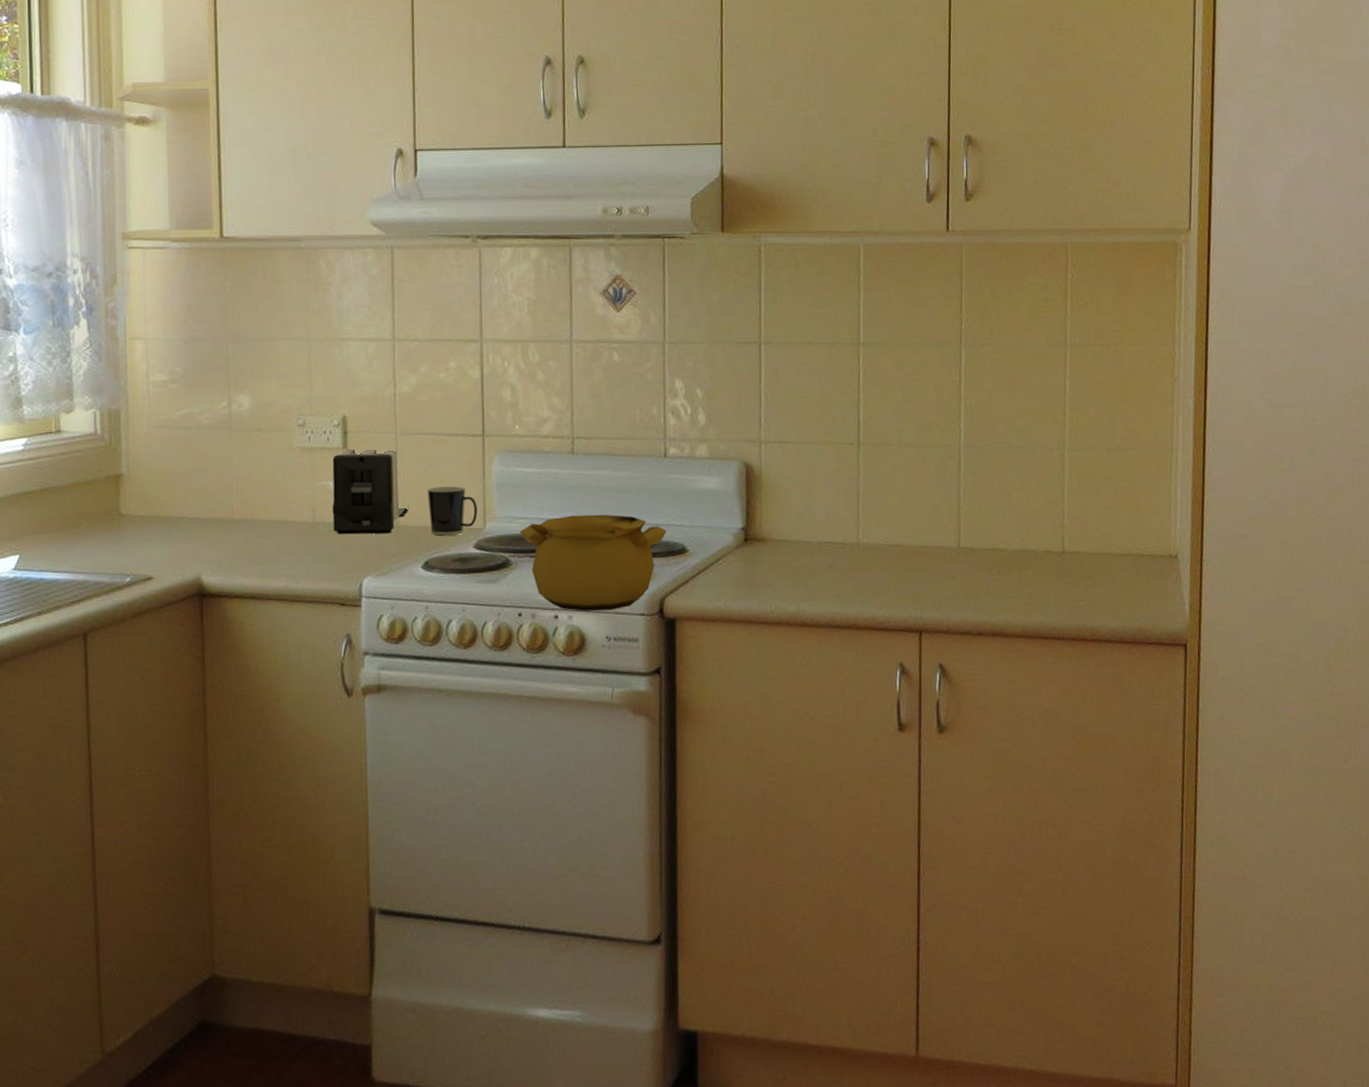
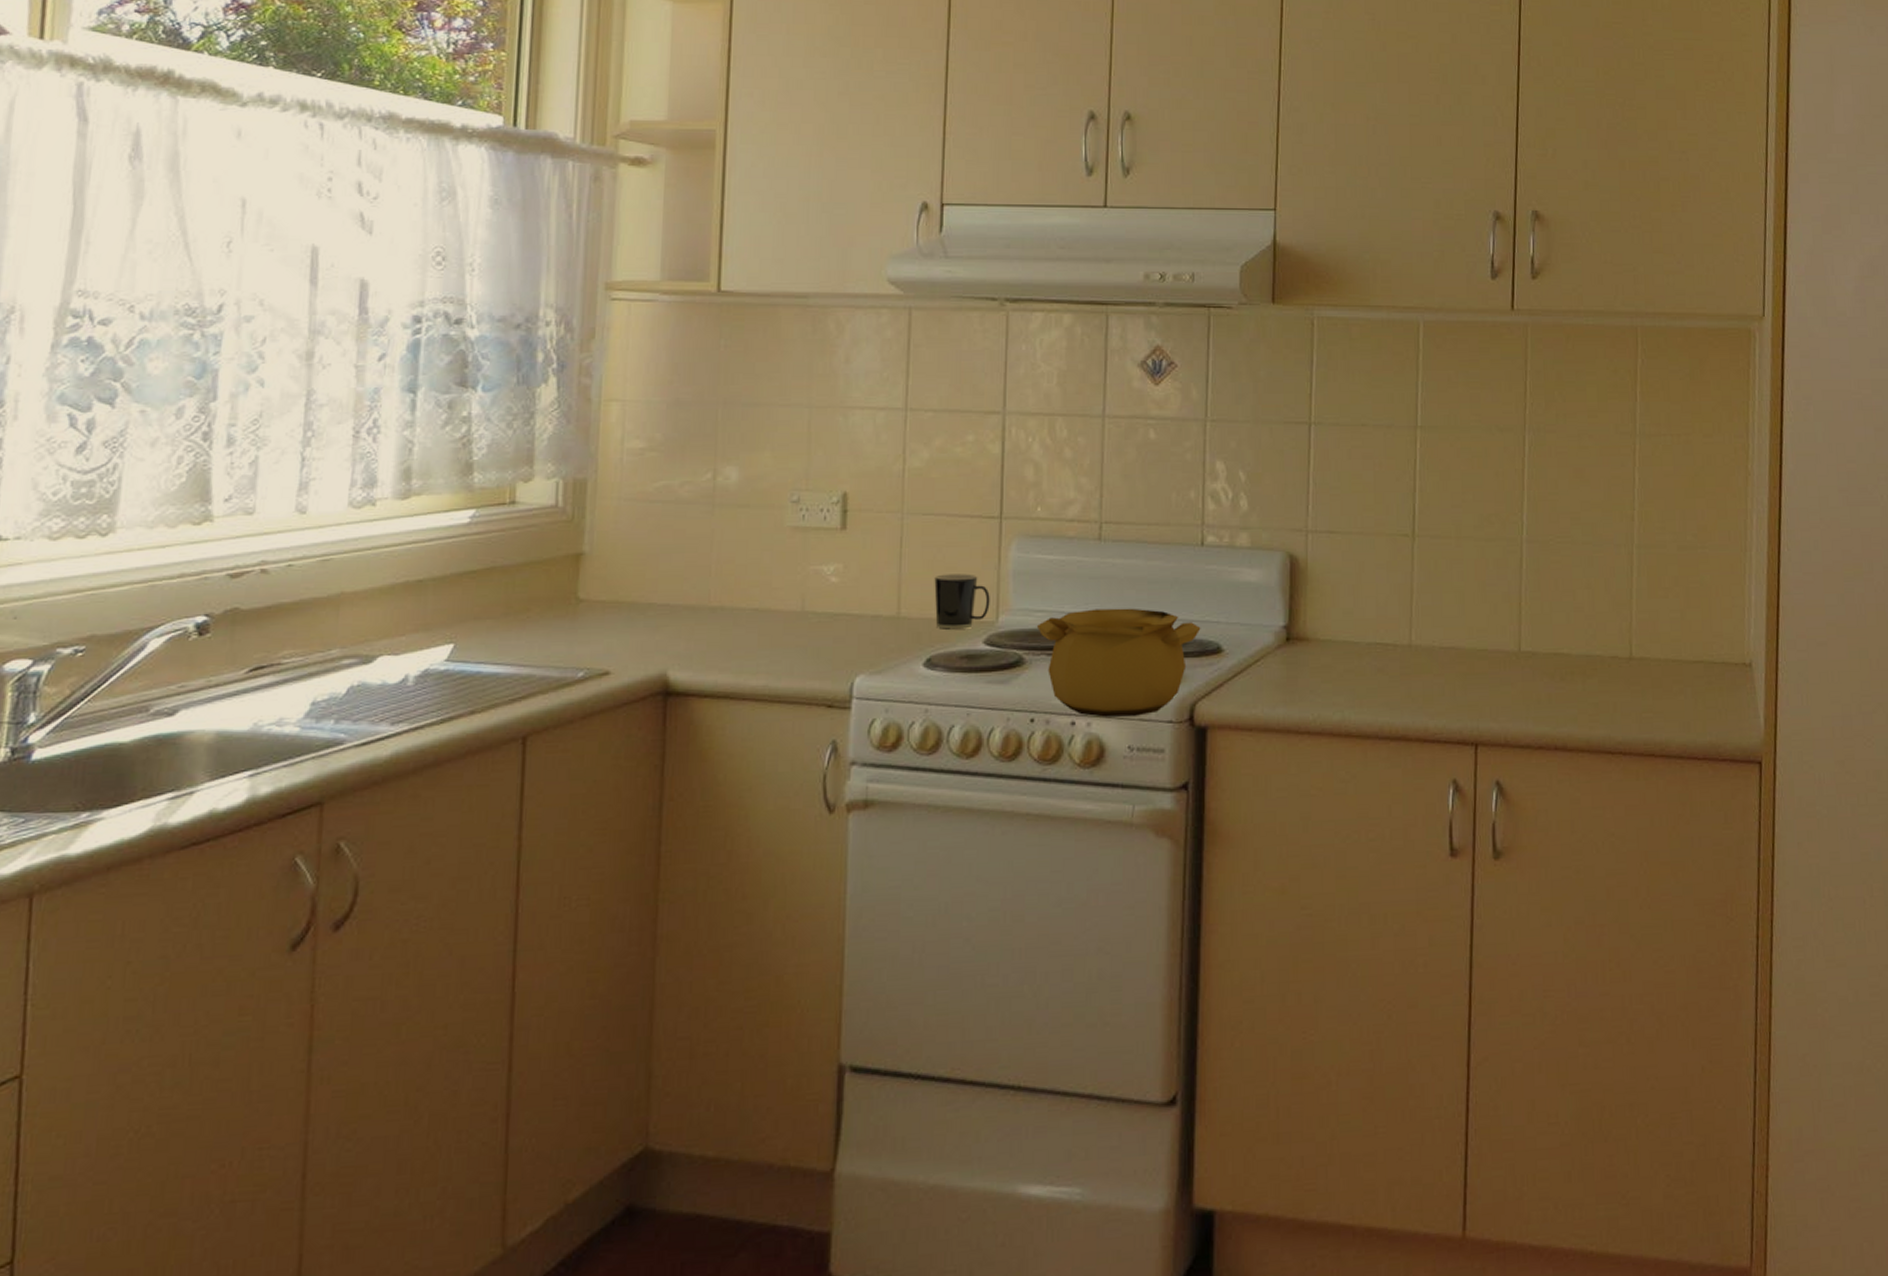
toaster: present [332,447,409,535] -> none [824,527,913,627]

